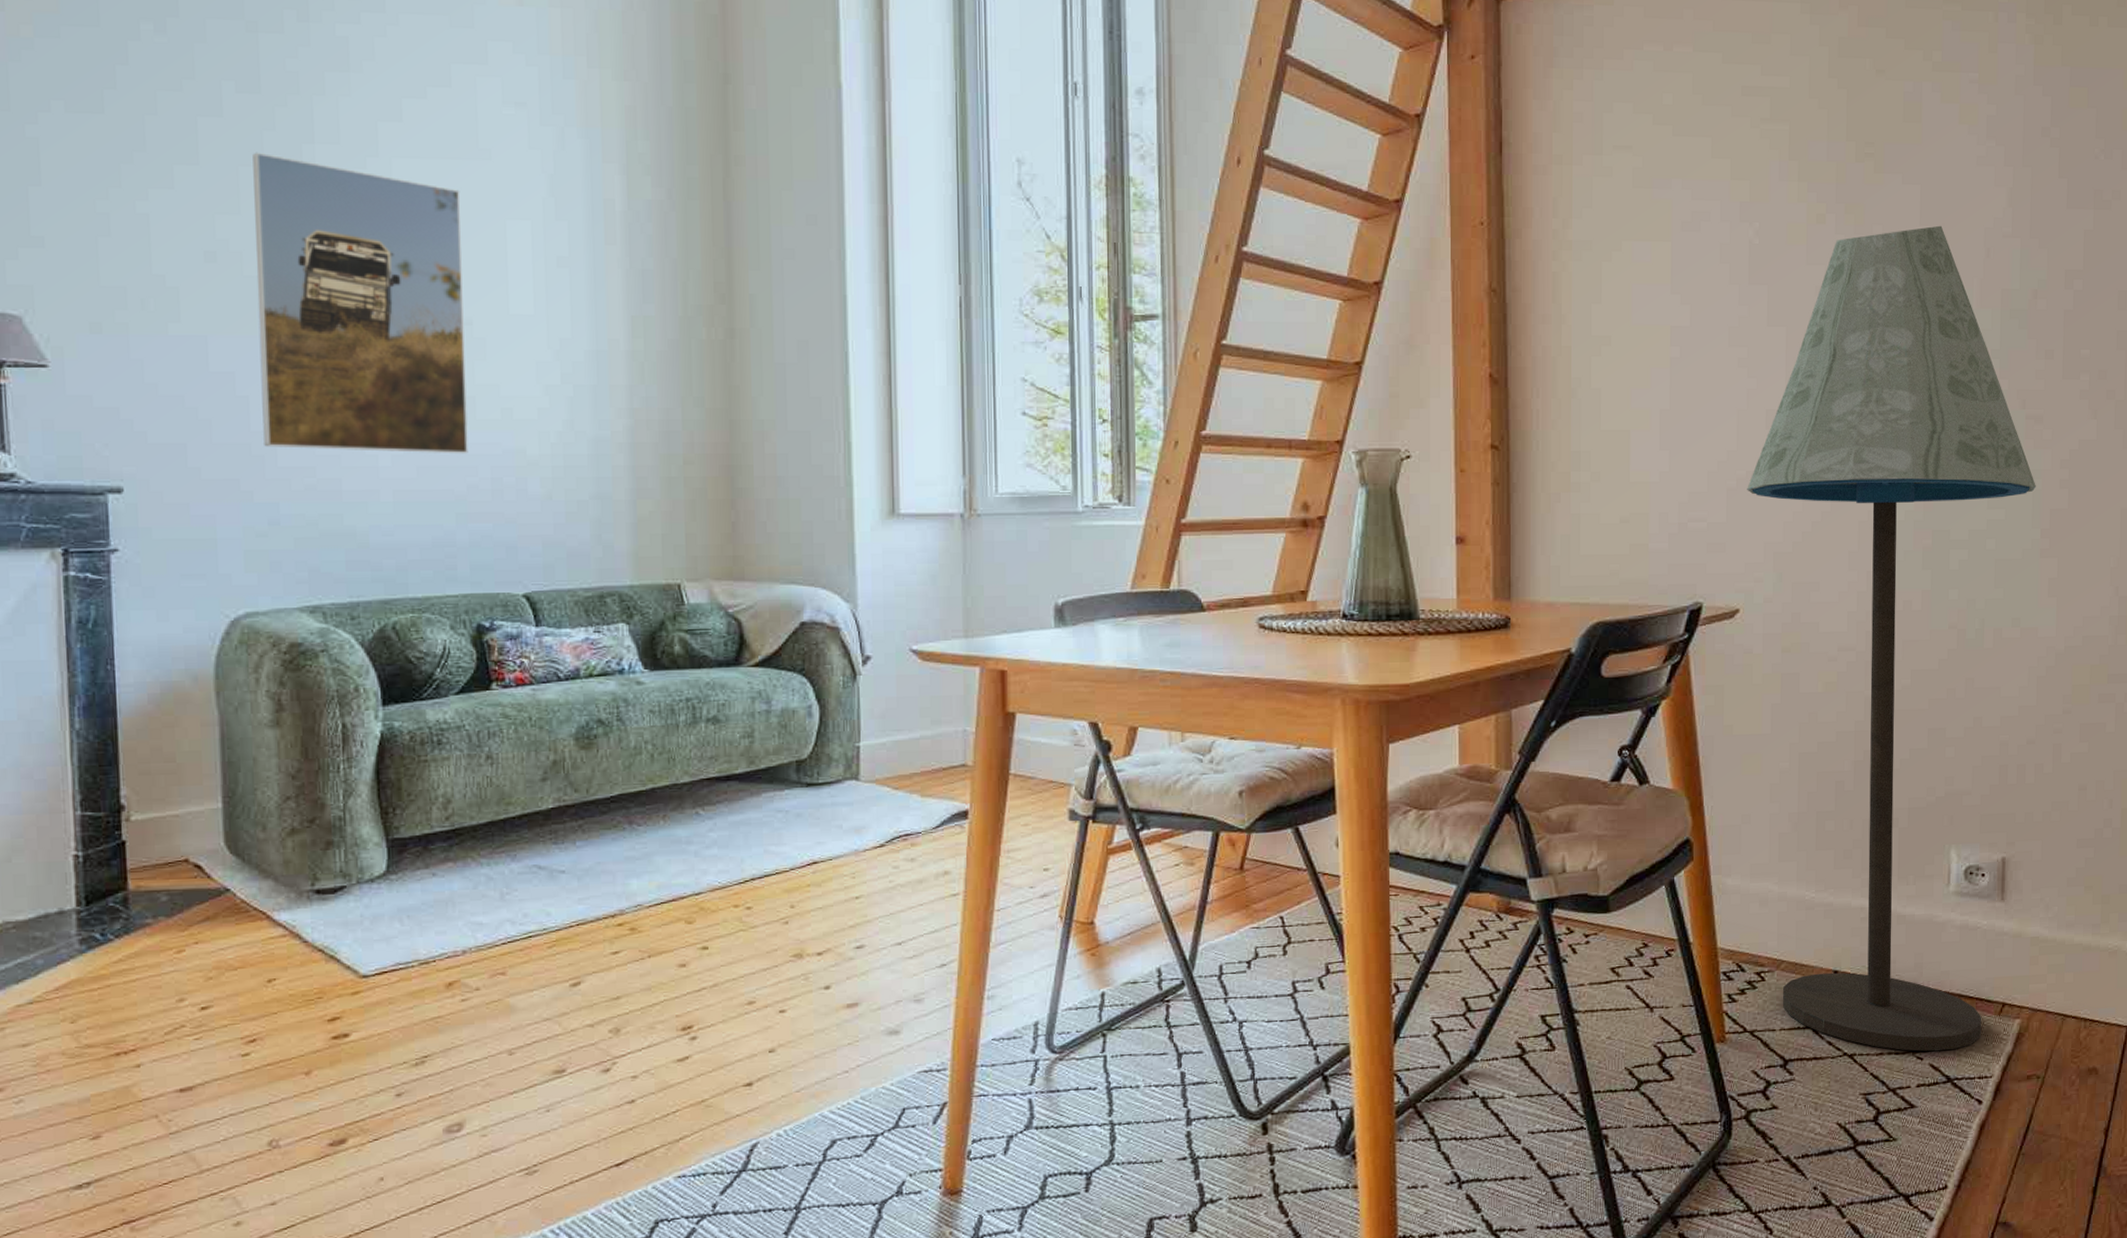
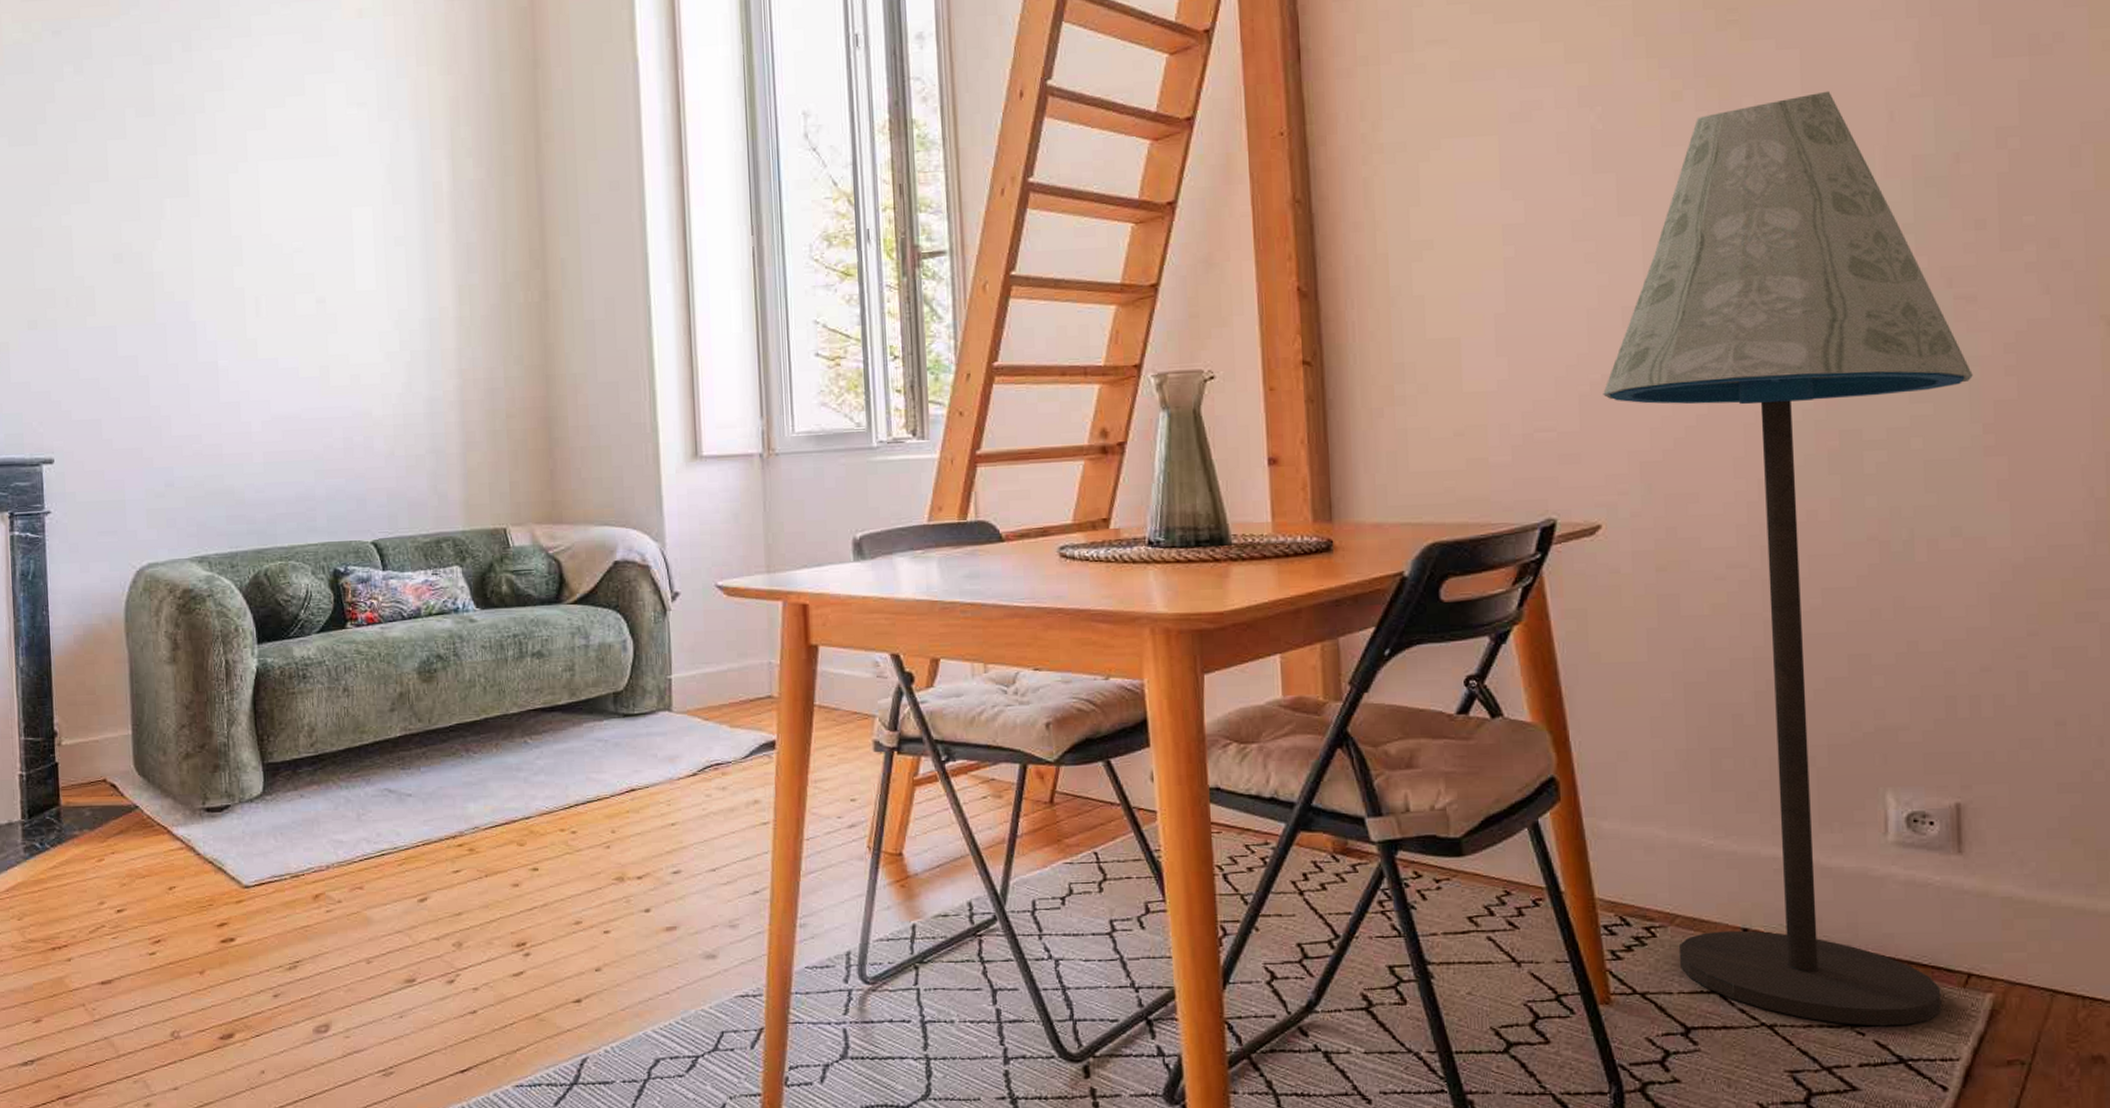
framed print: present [252,152,468,454] -> none [149,166,324,419]

